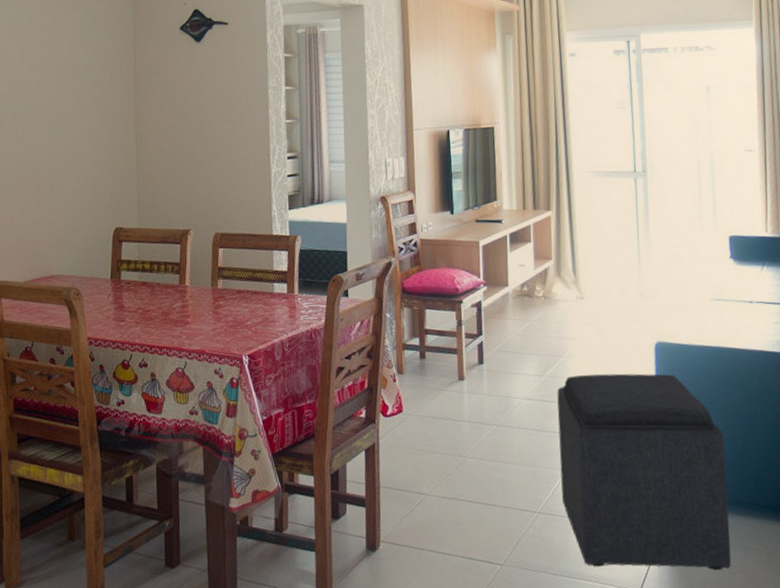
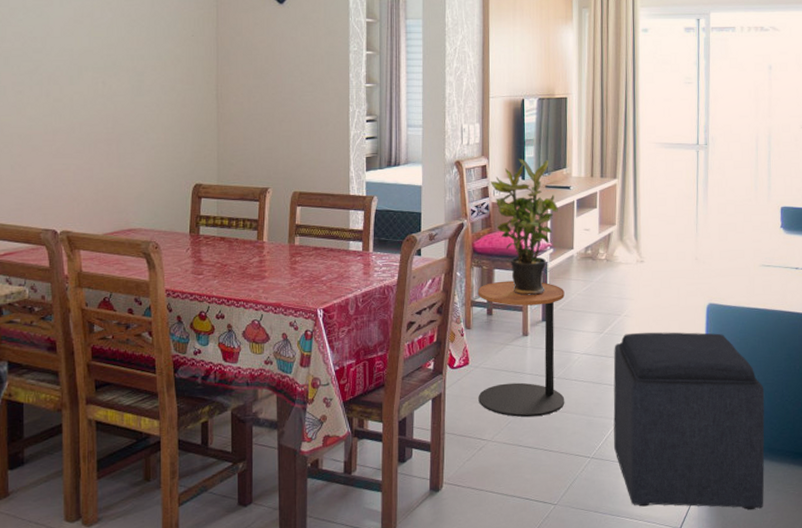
side table: none [410,321,507,469] -> present [478,280,565,418]
potted plant: none [417,191,490,337] -> present [490,158,558,295]

